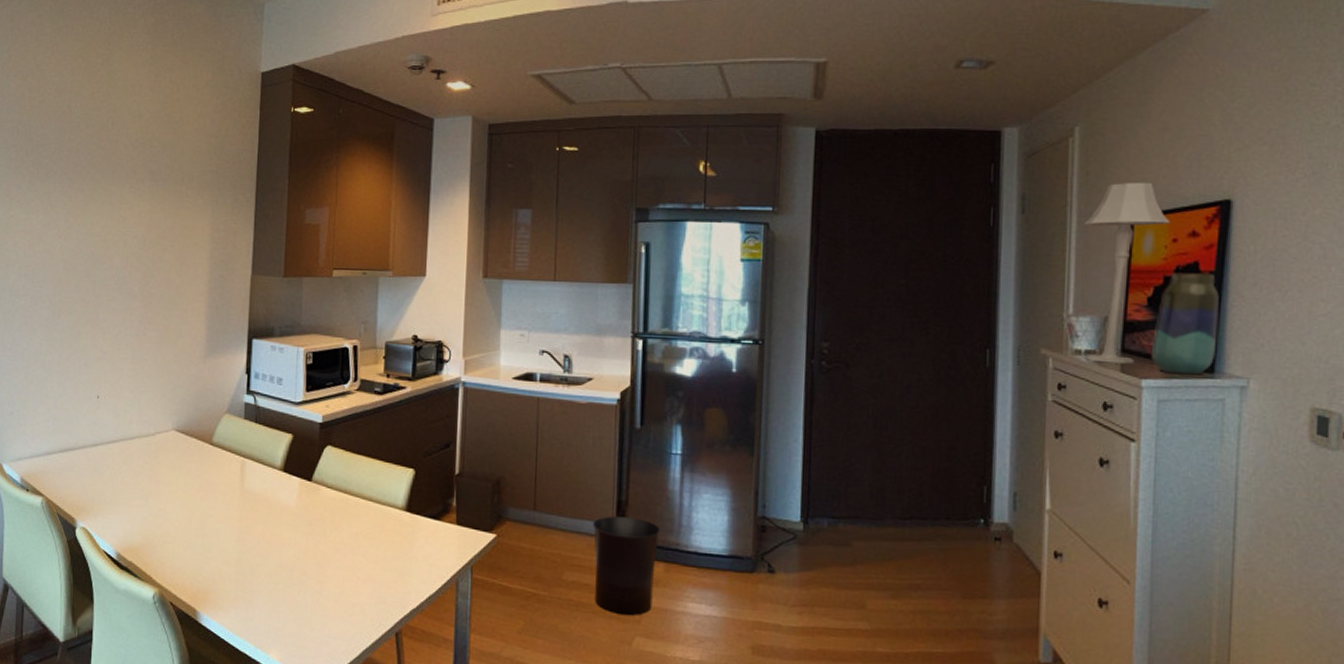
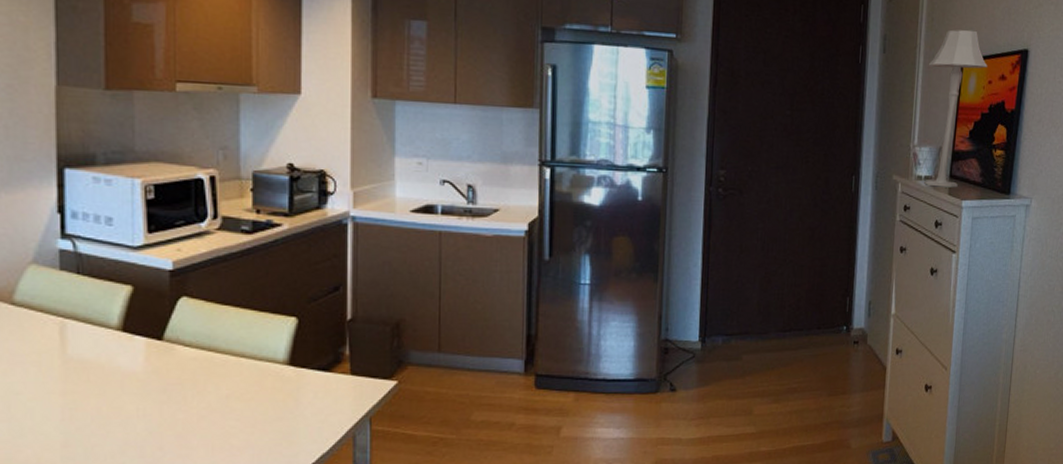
waste bin: present [592,516,660,615] -> none [501,351,570,448]
vase: present [1152,272,1219,375] -> none [970,110,1017,196]

